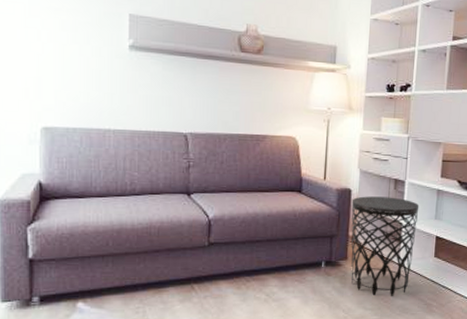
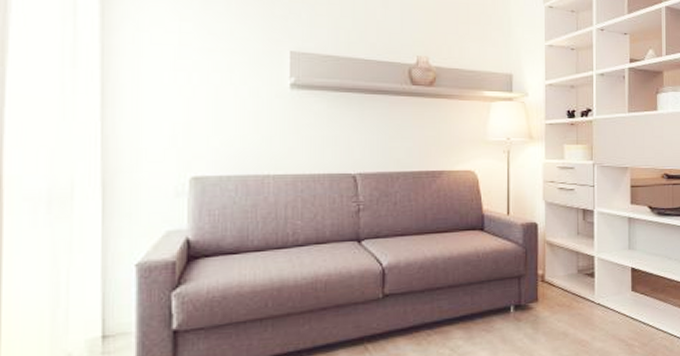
side table: present [351,196,419,296] -> none [539,228,611,340]

